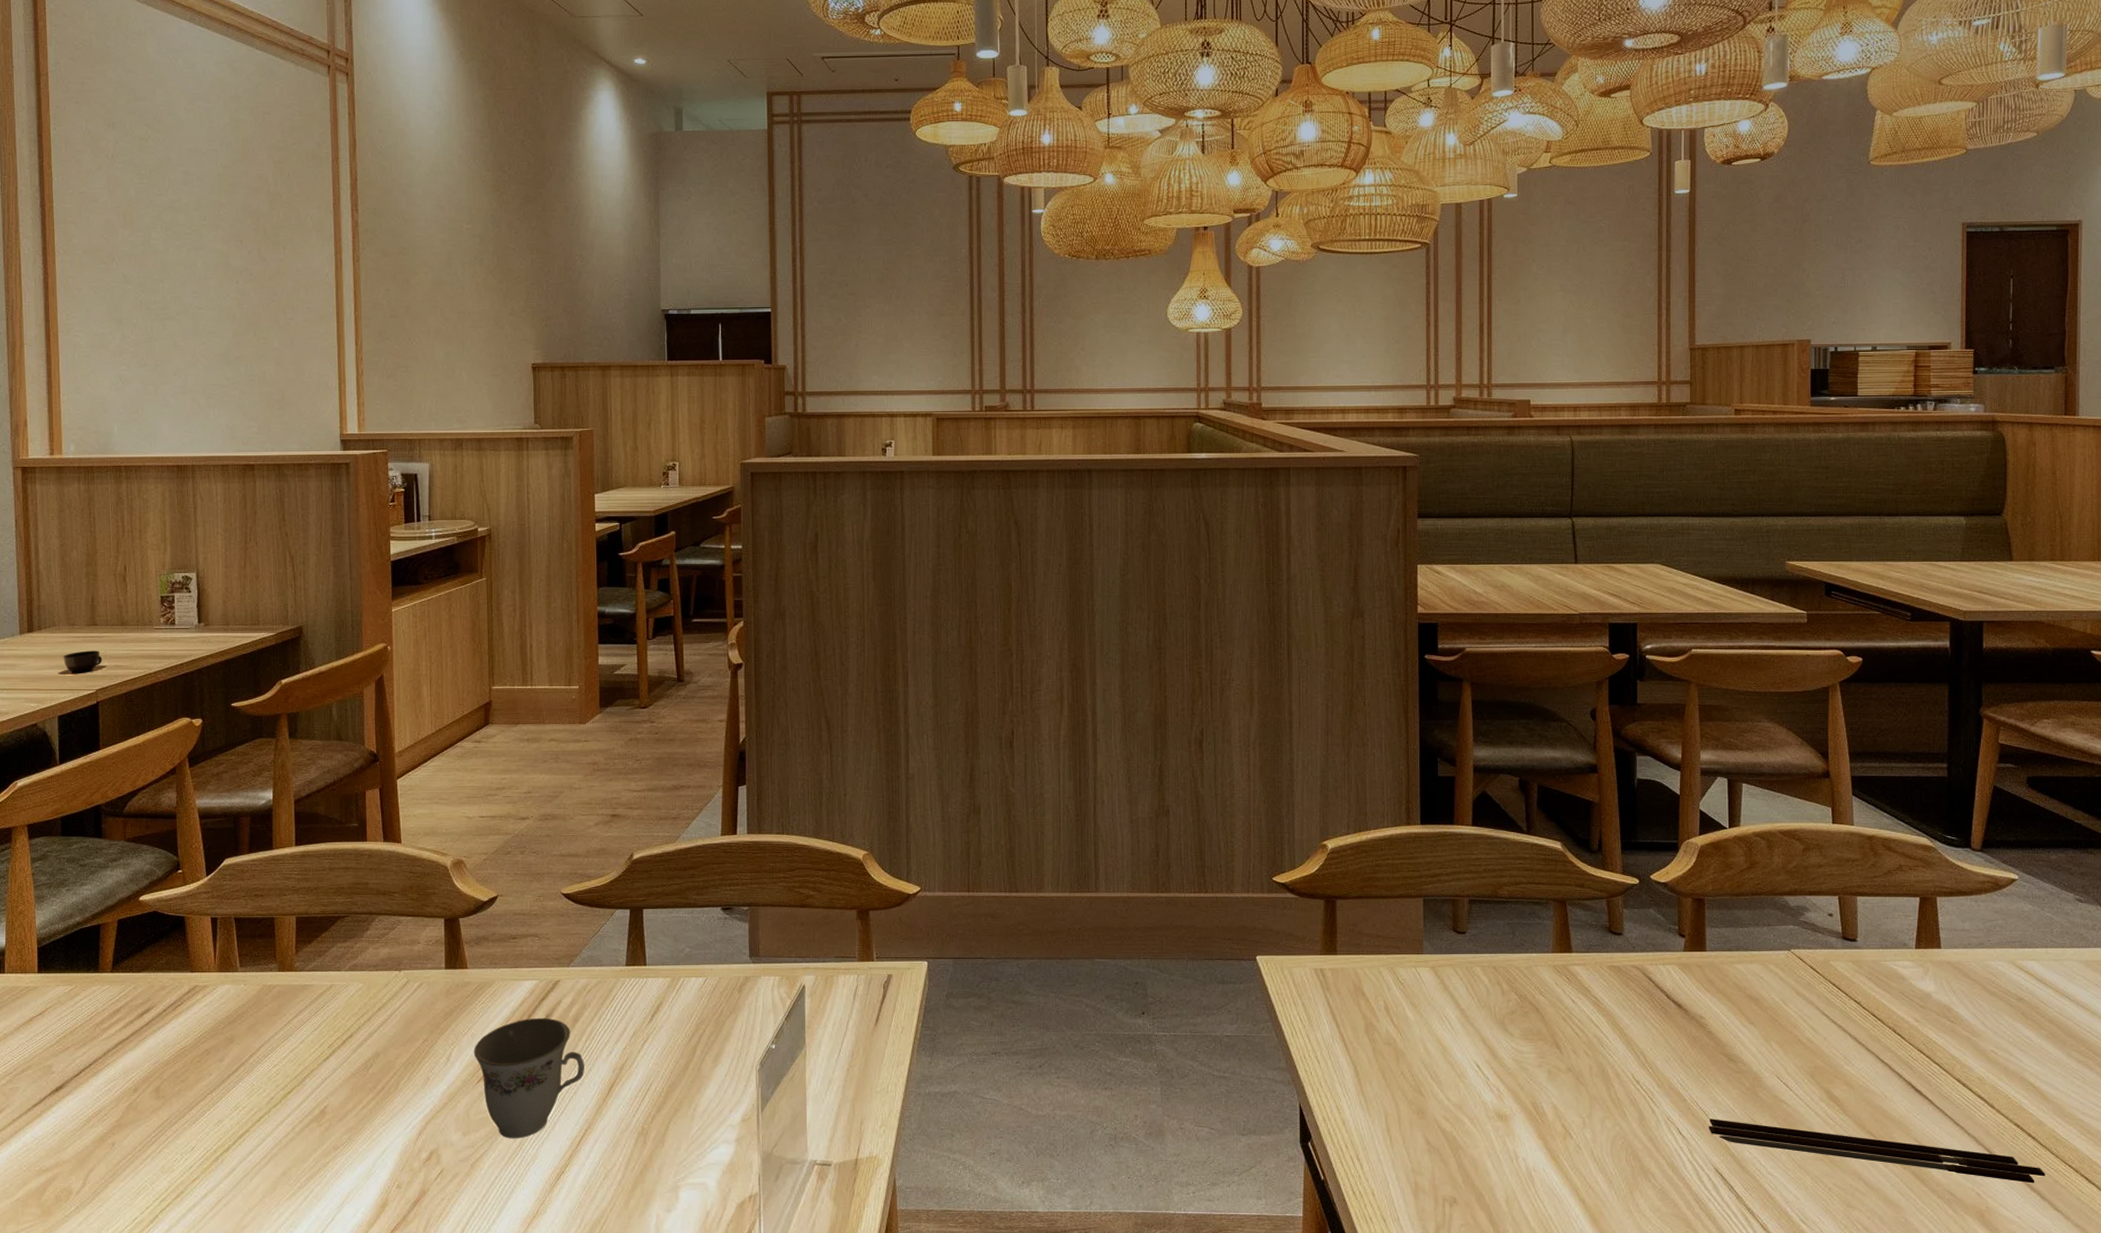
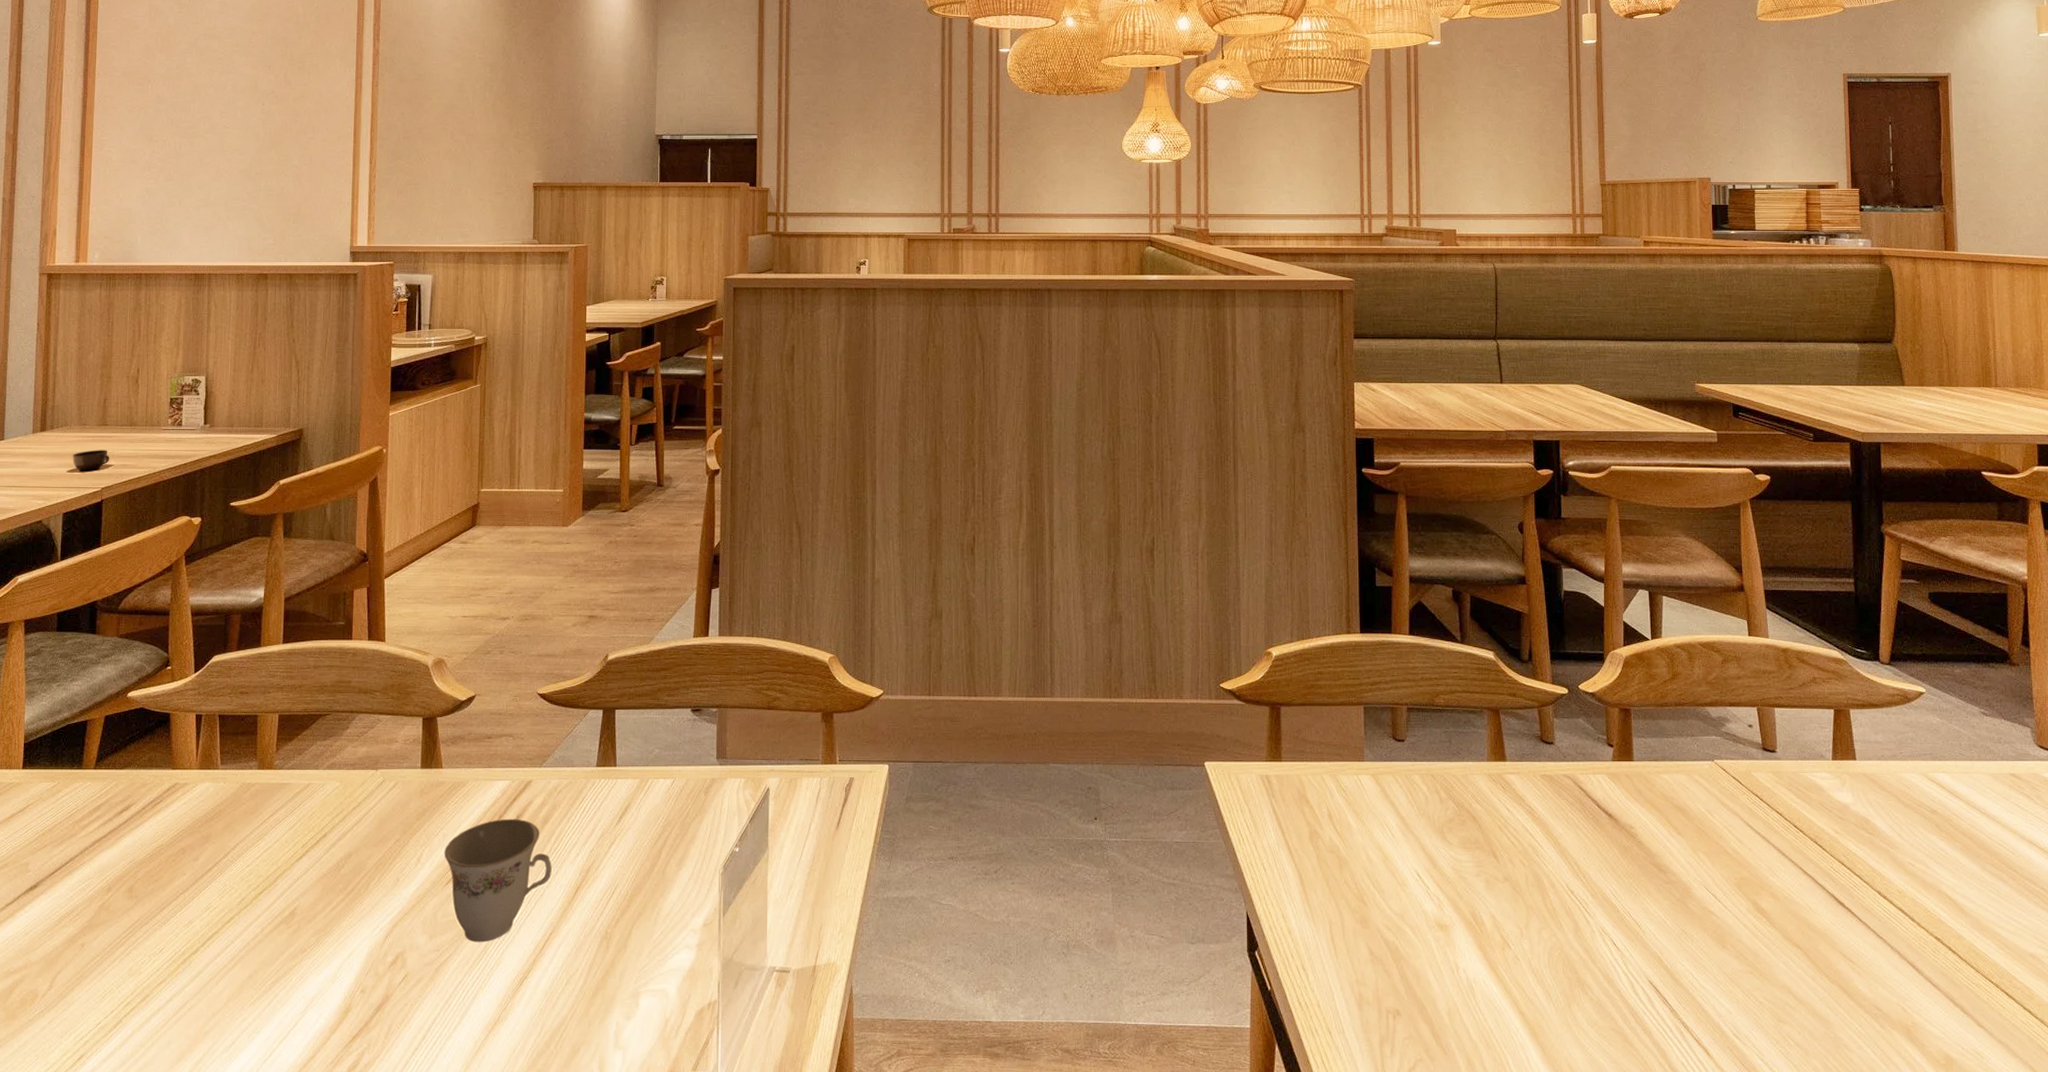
chopsticks: present [1708,1119,2046,1184] -> none [1641,930,1967,999]

